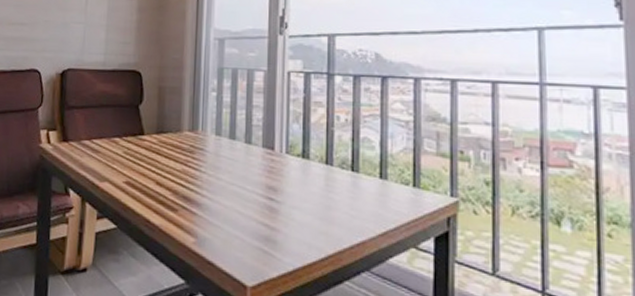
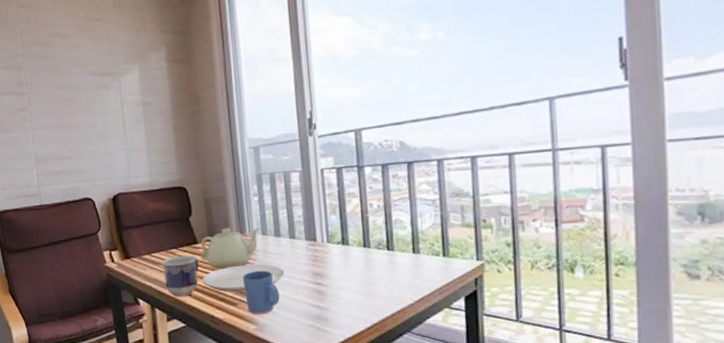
cup: none [101,146,142,193] -> present [162,255,199,297]
plate: none [143,165,235,197] -> present [202,264,285,292]
teapot: none [144,122,214,168] -> present [200,227,260,269]
mug: none [187,174,226,227] -> present [243,270,280,315]

